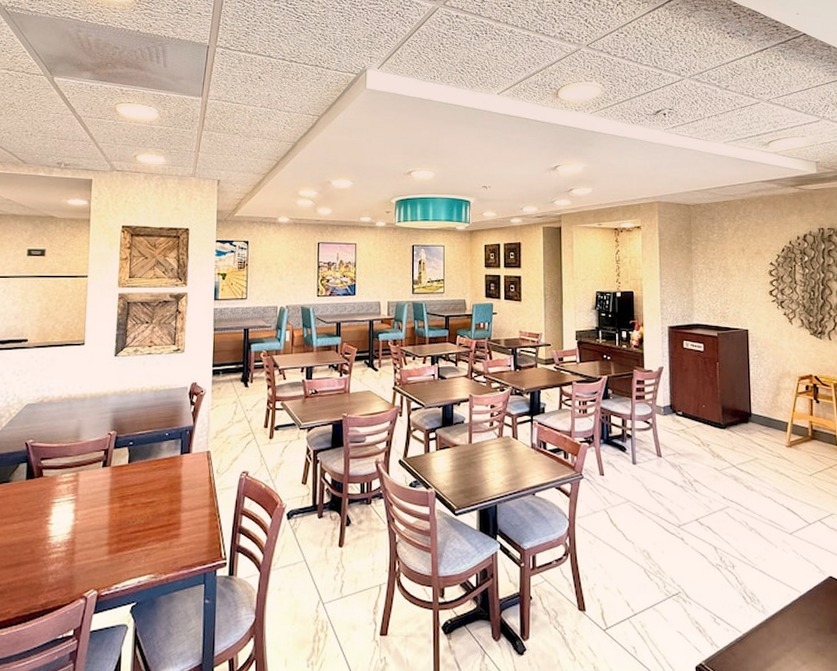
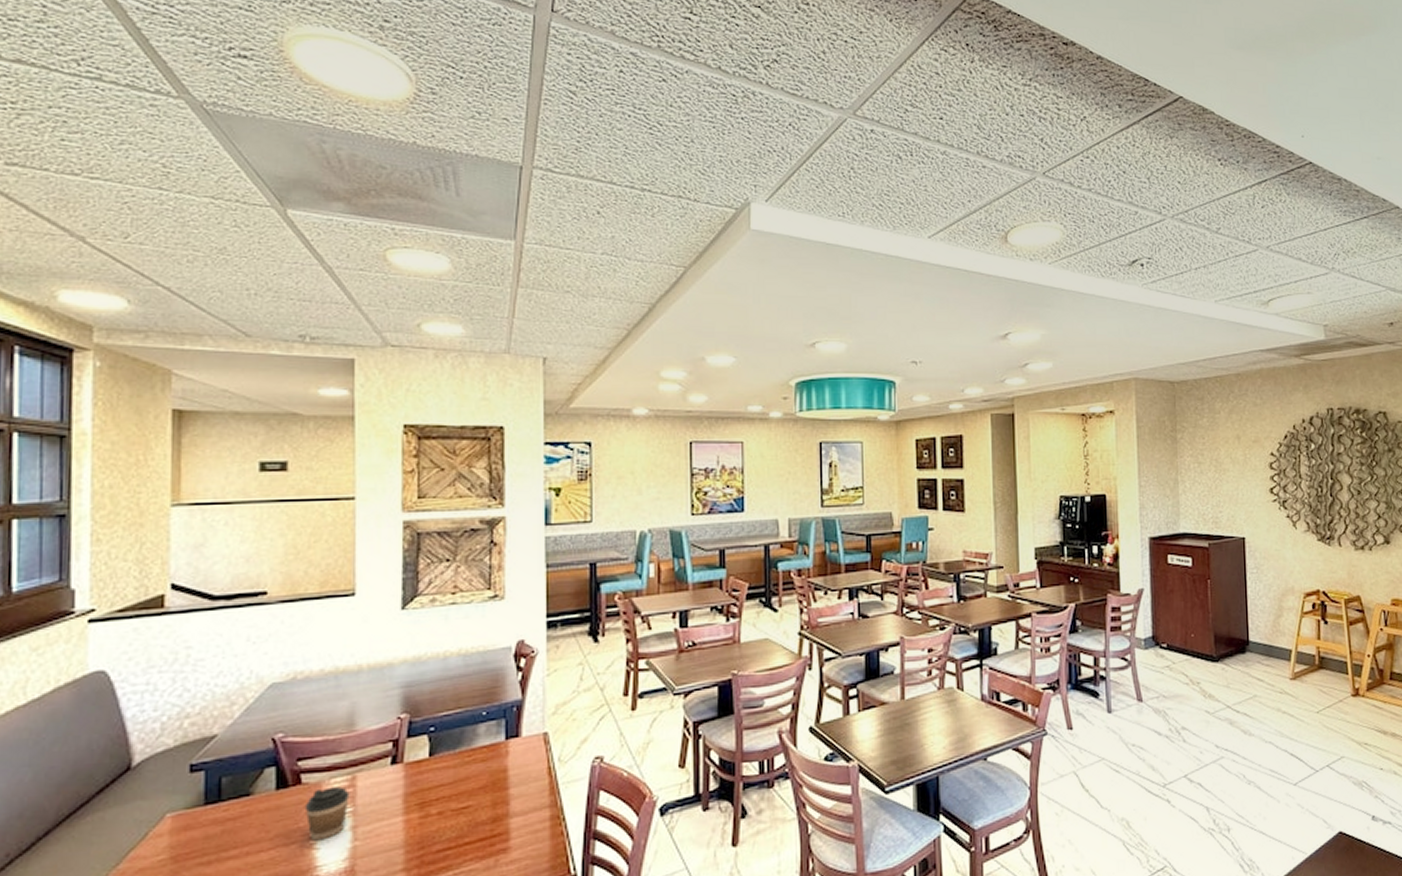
coffee cup: none [44,480,74,518] -> present [304,786,350,841]

